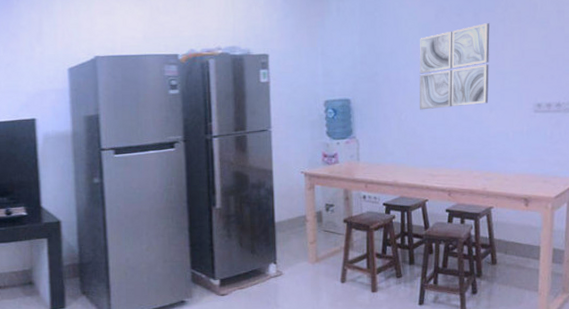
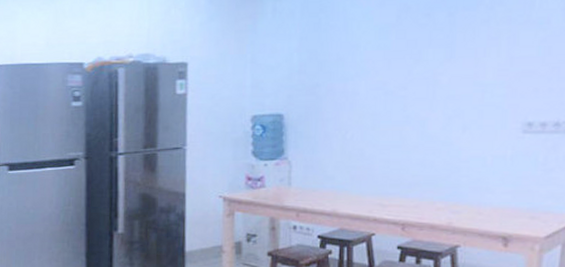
wall art: present [419,23,490,110] -> none [369,24,469,128]

